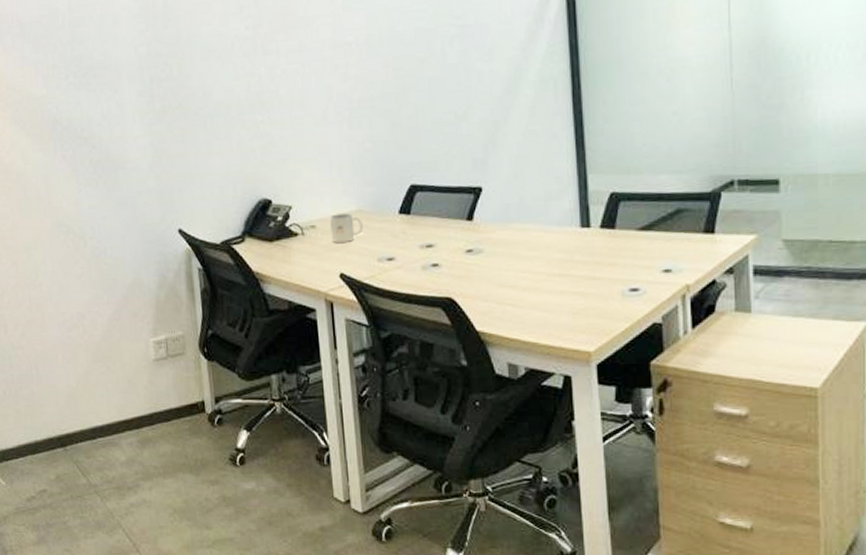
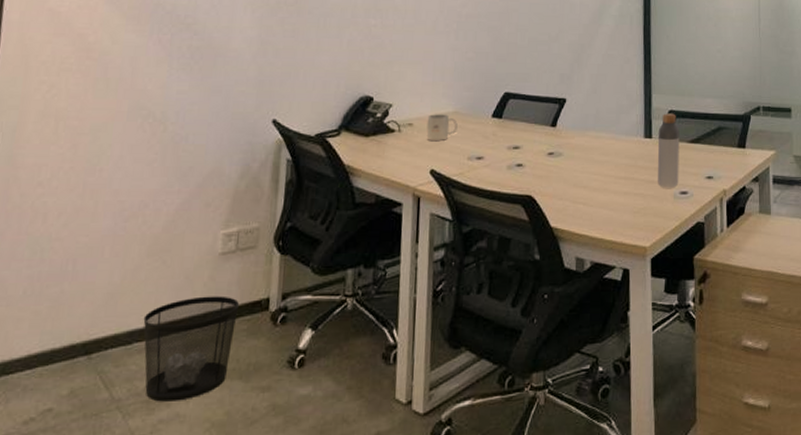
waste bin: none [101,398,179,489] -> present [143,296,239,402]
bottle: none [599,196,627,287] -> present [658,113,680,189]

